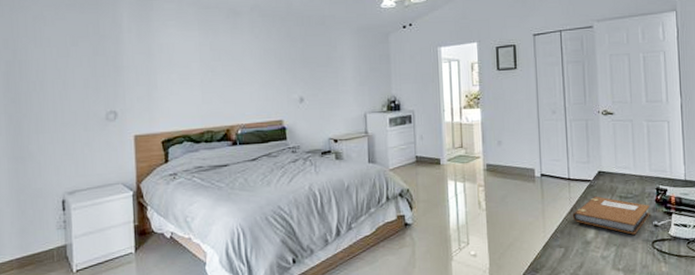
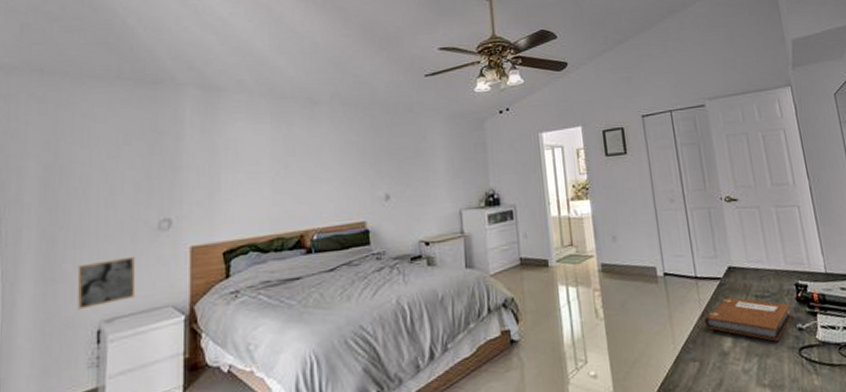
wall art: none [41,141,91,183] -> present [76,256,136,310]

